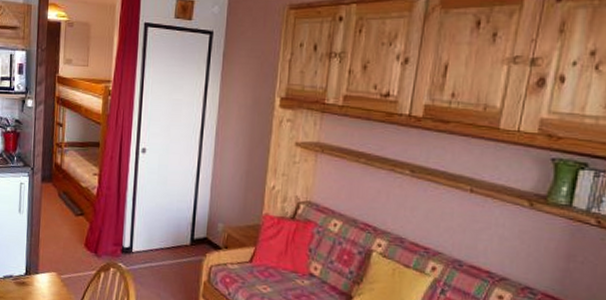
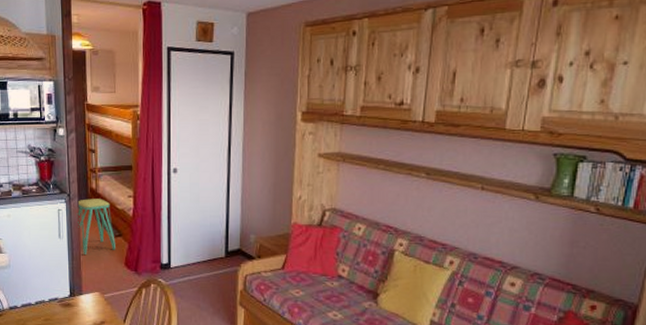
stool: none [39,174,77,232] -> present [76,199,115,254]

